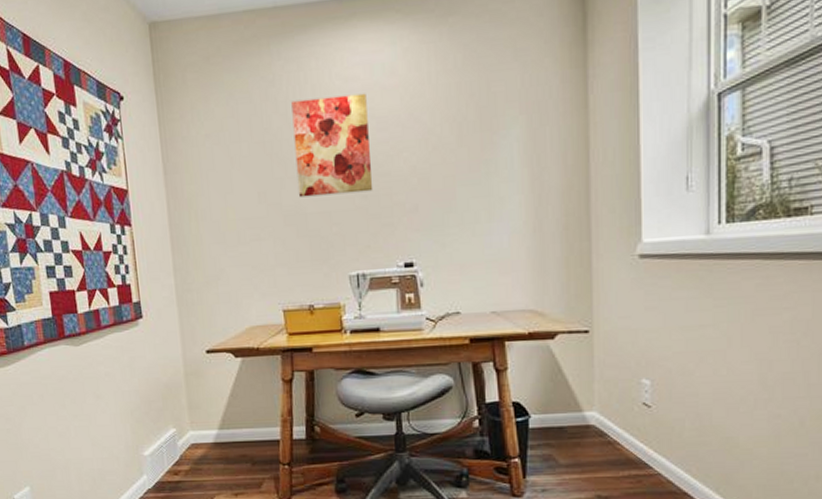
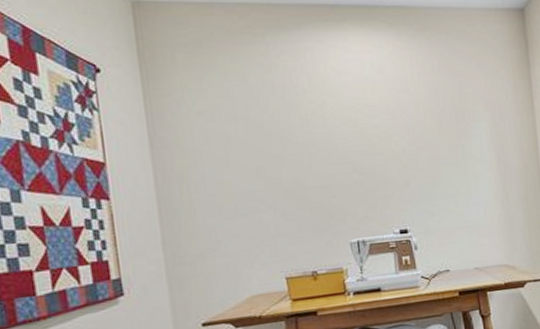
wall art: present [291,93,373,198] -> none [288,85,369,173]

